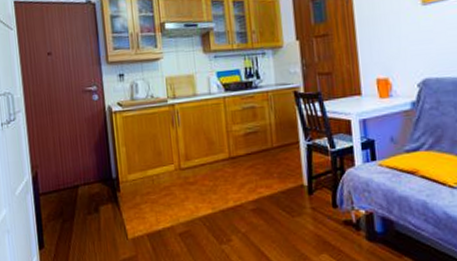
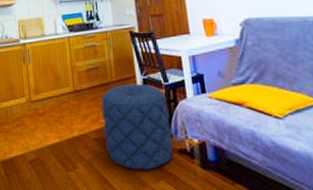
pouf: none [259,149,338,243] -> present [101,83,174,170]

